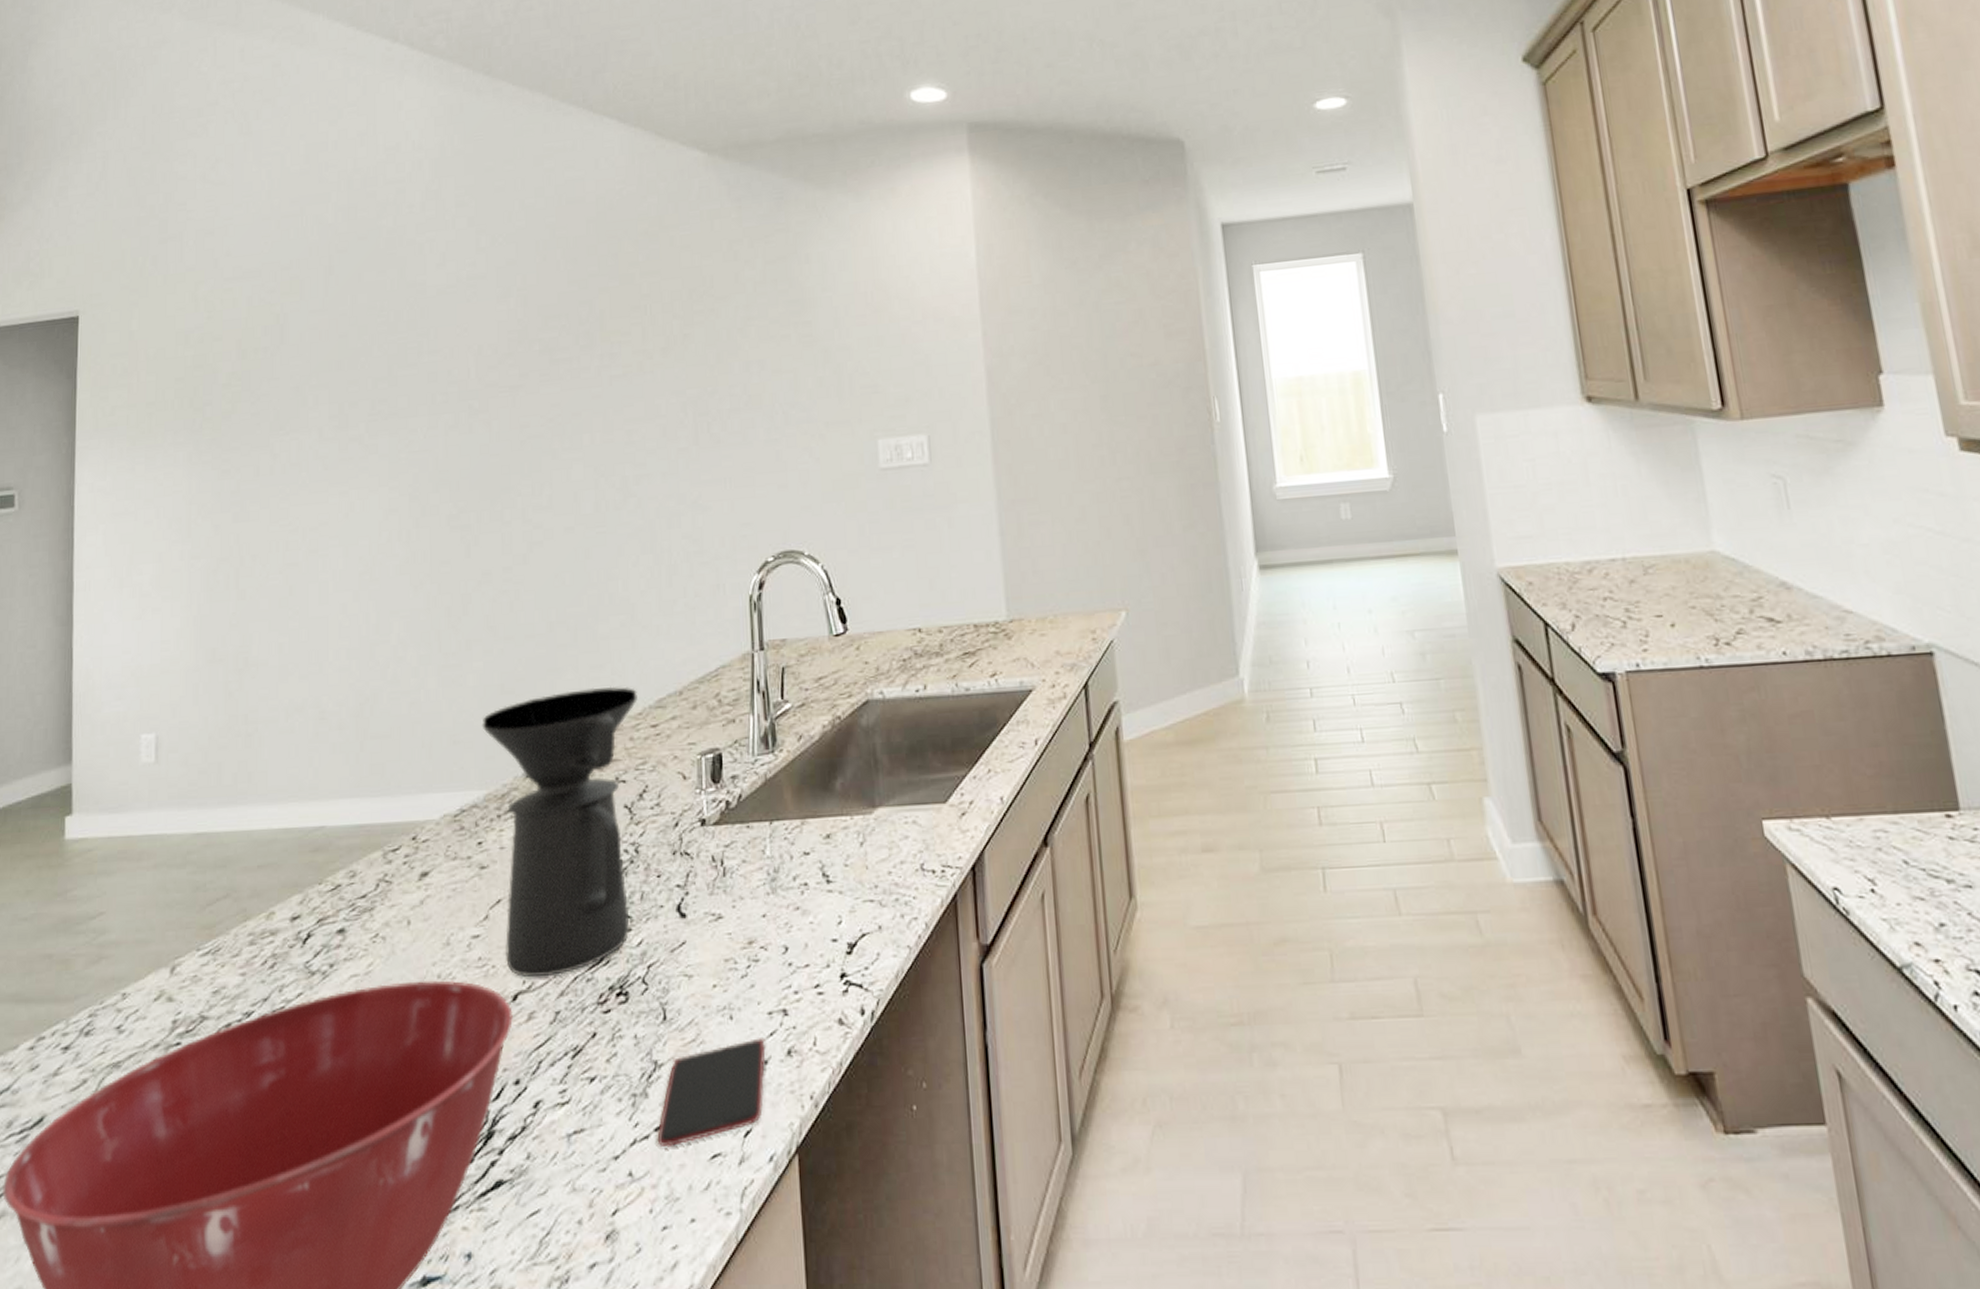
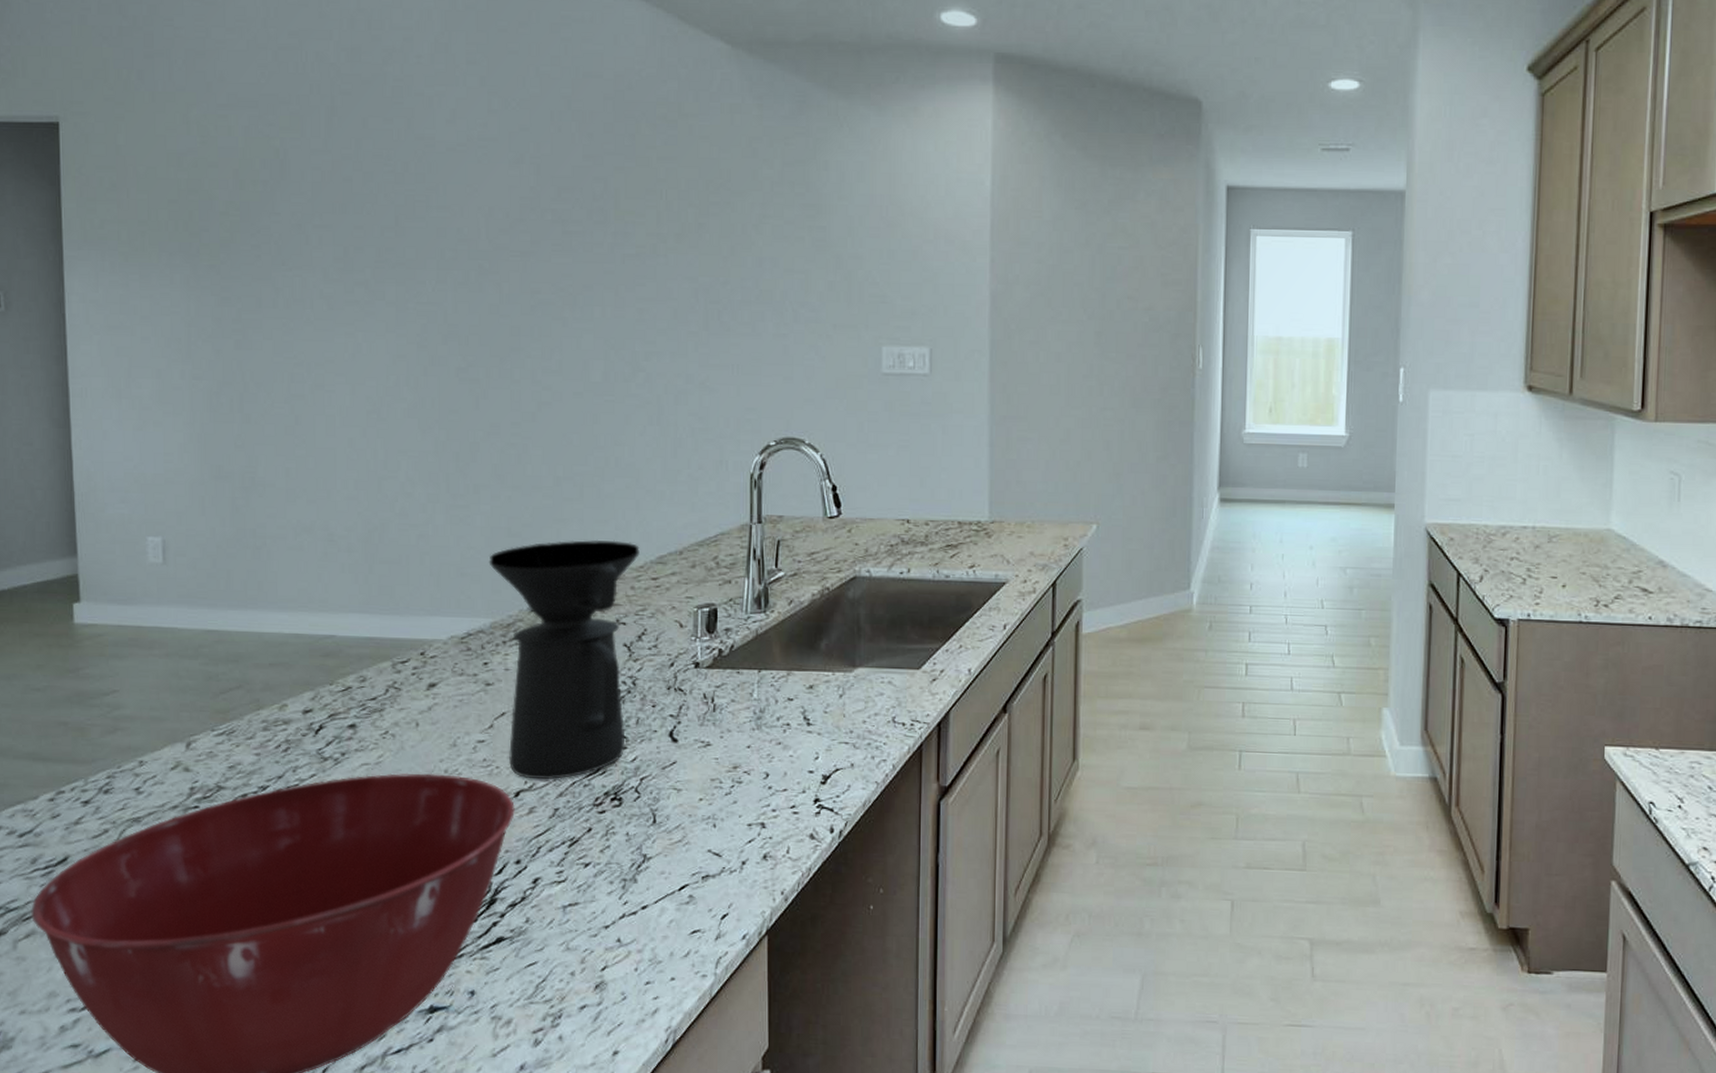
smartphone: present [657,1038,766,1148] -> none [644,843,744,923]

